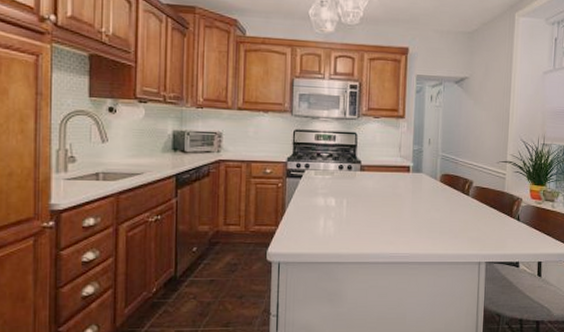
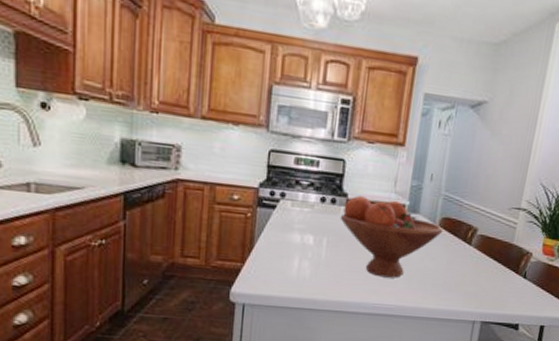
fruit bowl: none [356,162,444,229] -> present [340,196,443,278]

